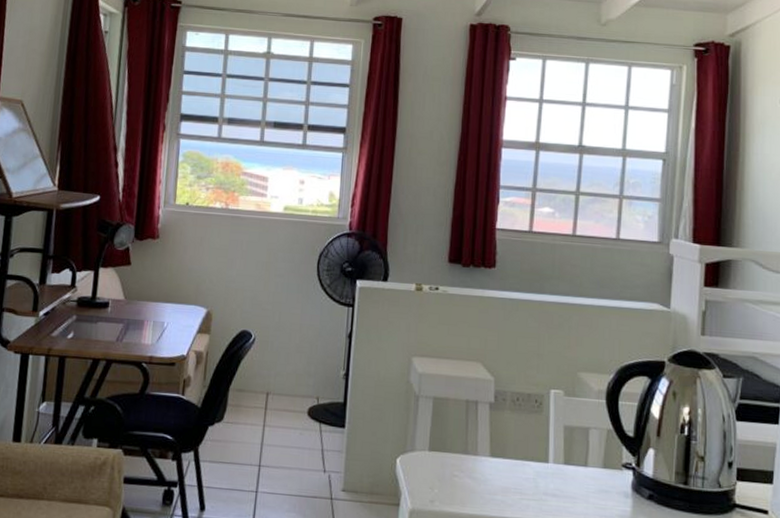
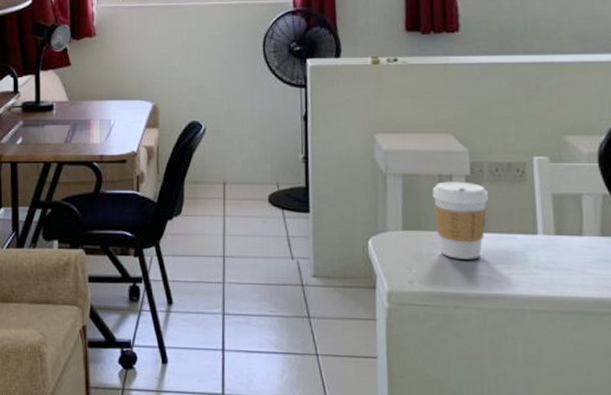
coffee cup: none [458,407,509,483] -> present [432,181,489,260]

